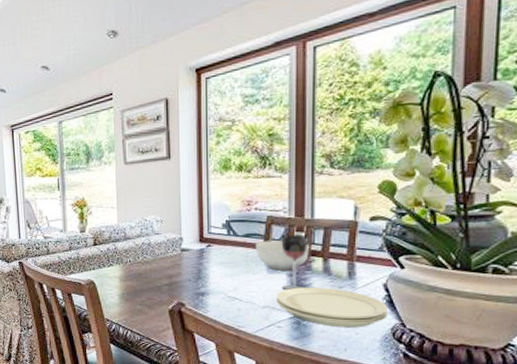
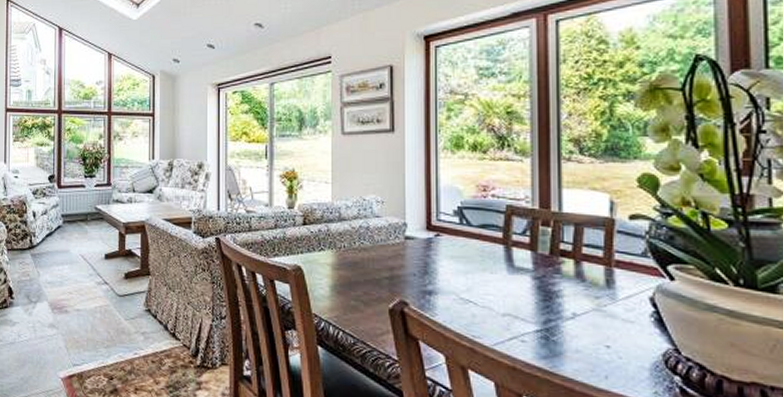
bowl: present [255,240,310,271] -> none [493,234,559,272]
plate: present [276,287,388,328] -> none [519,293,658,350]
wineglass: present [281,234,308,291] -> none [523,229,555,297]

